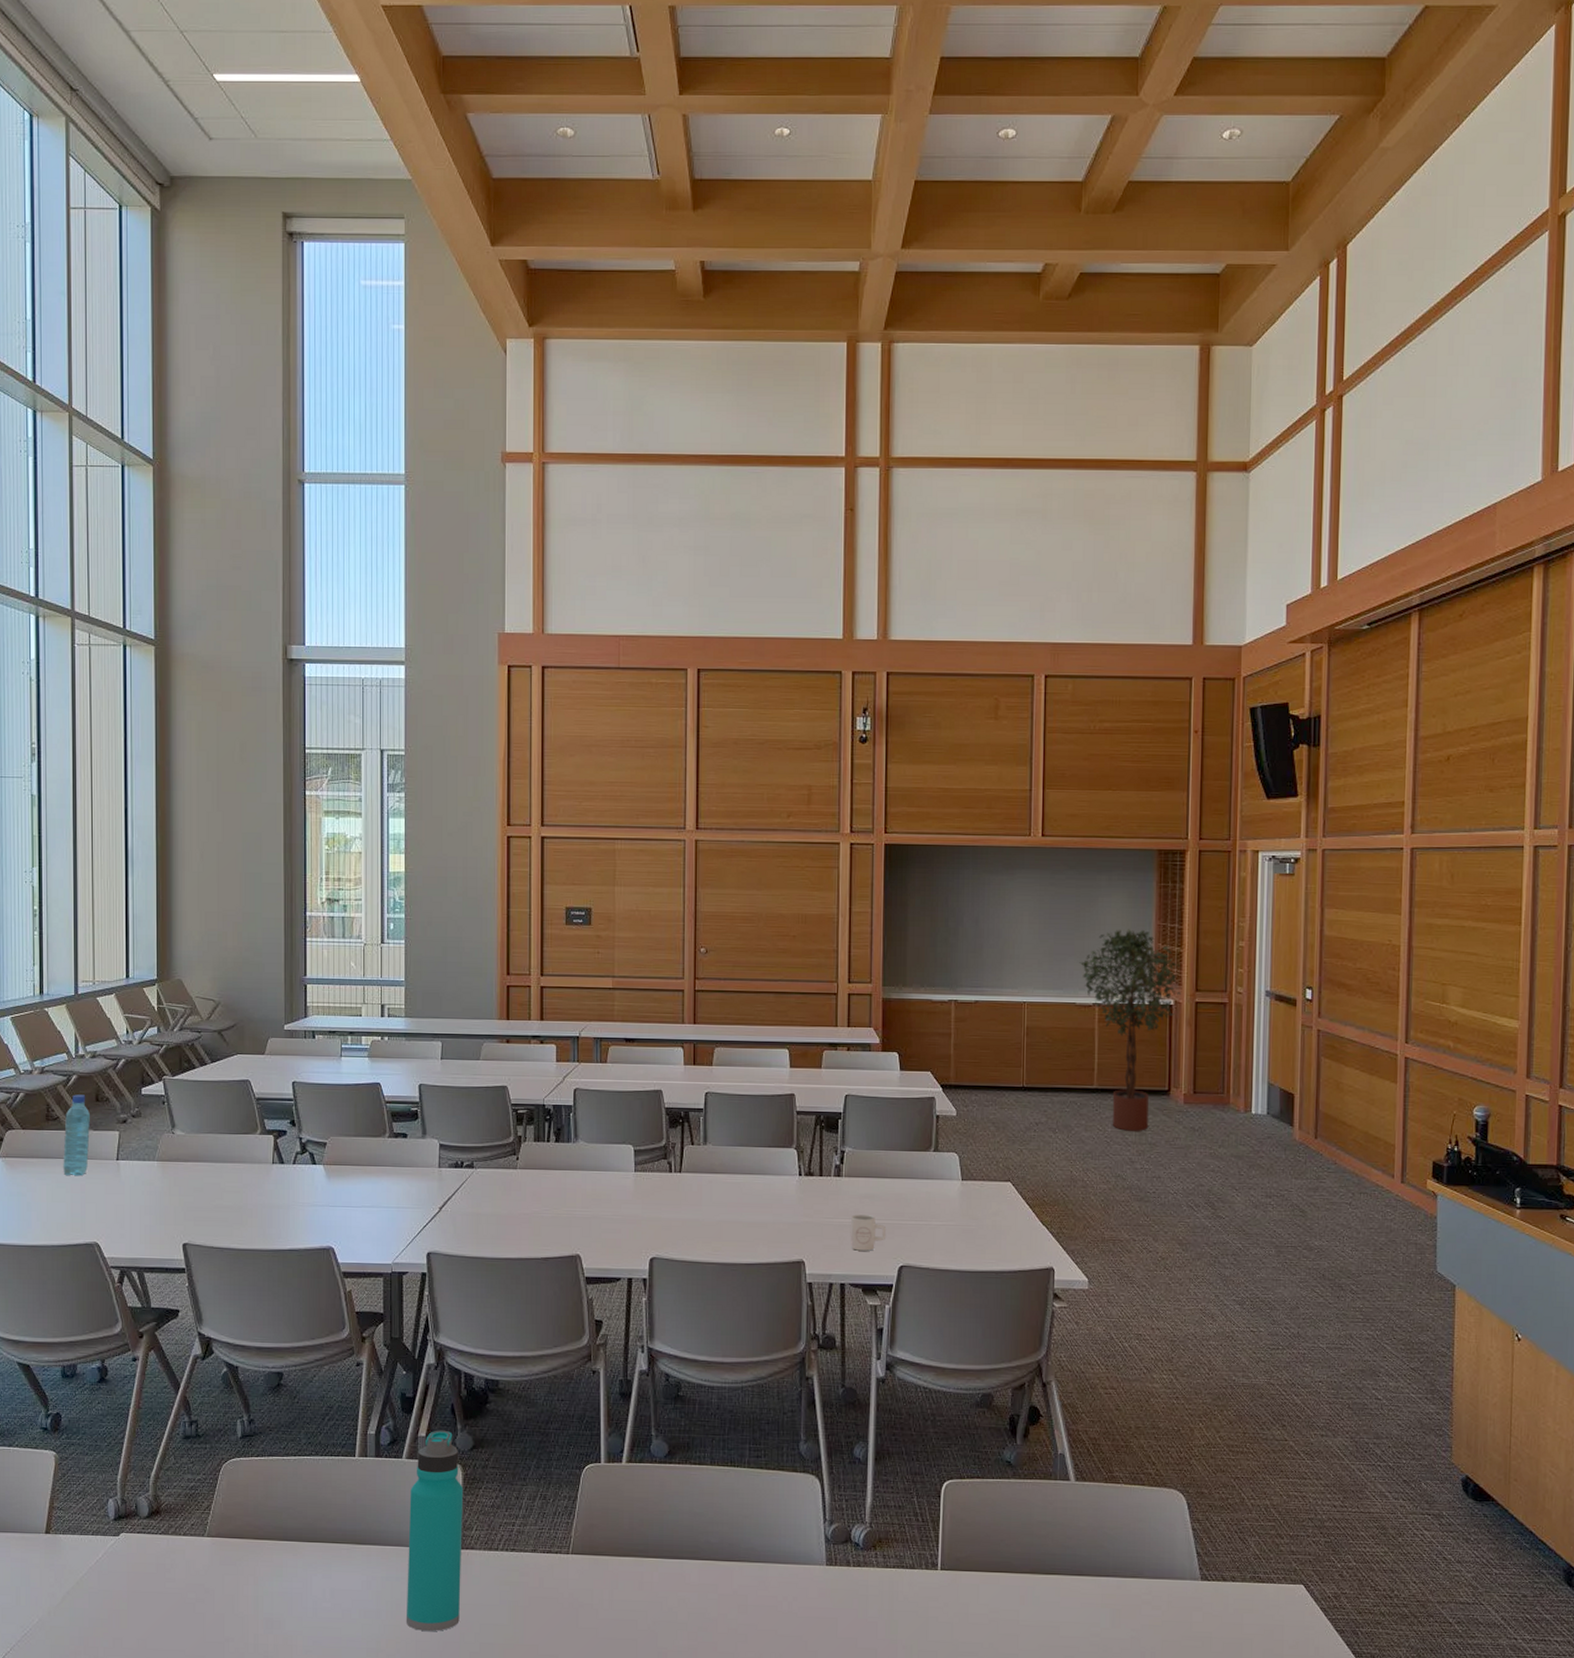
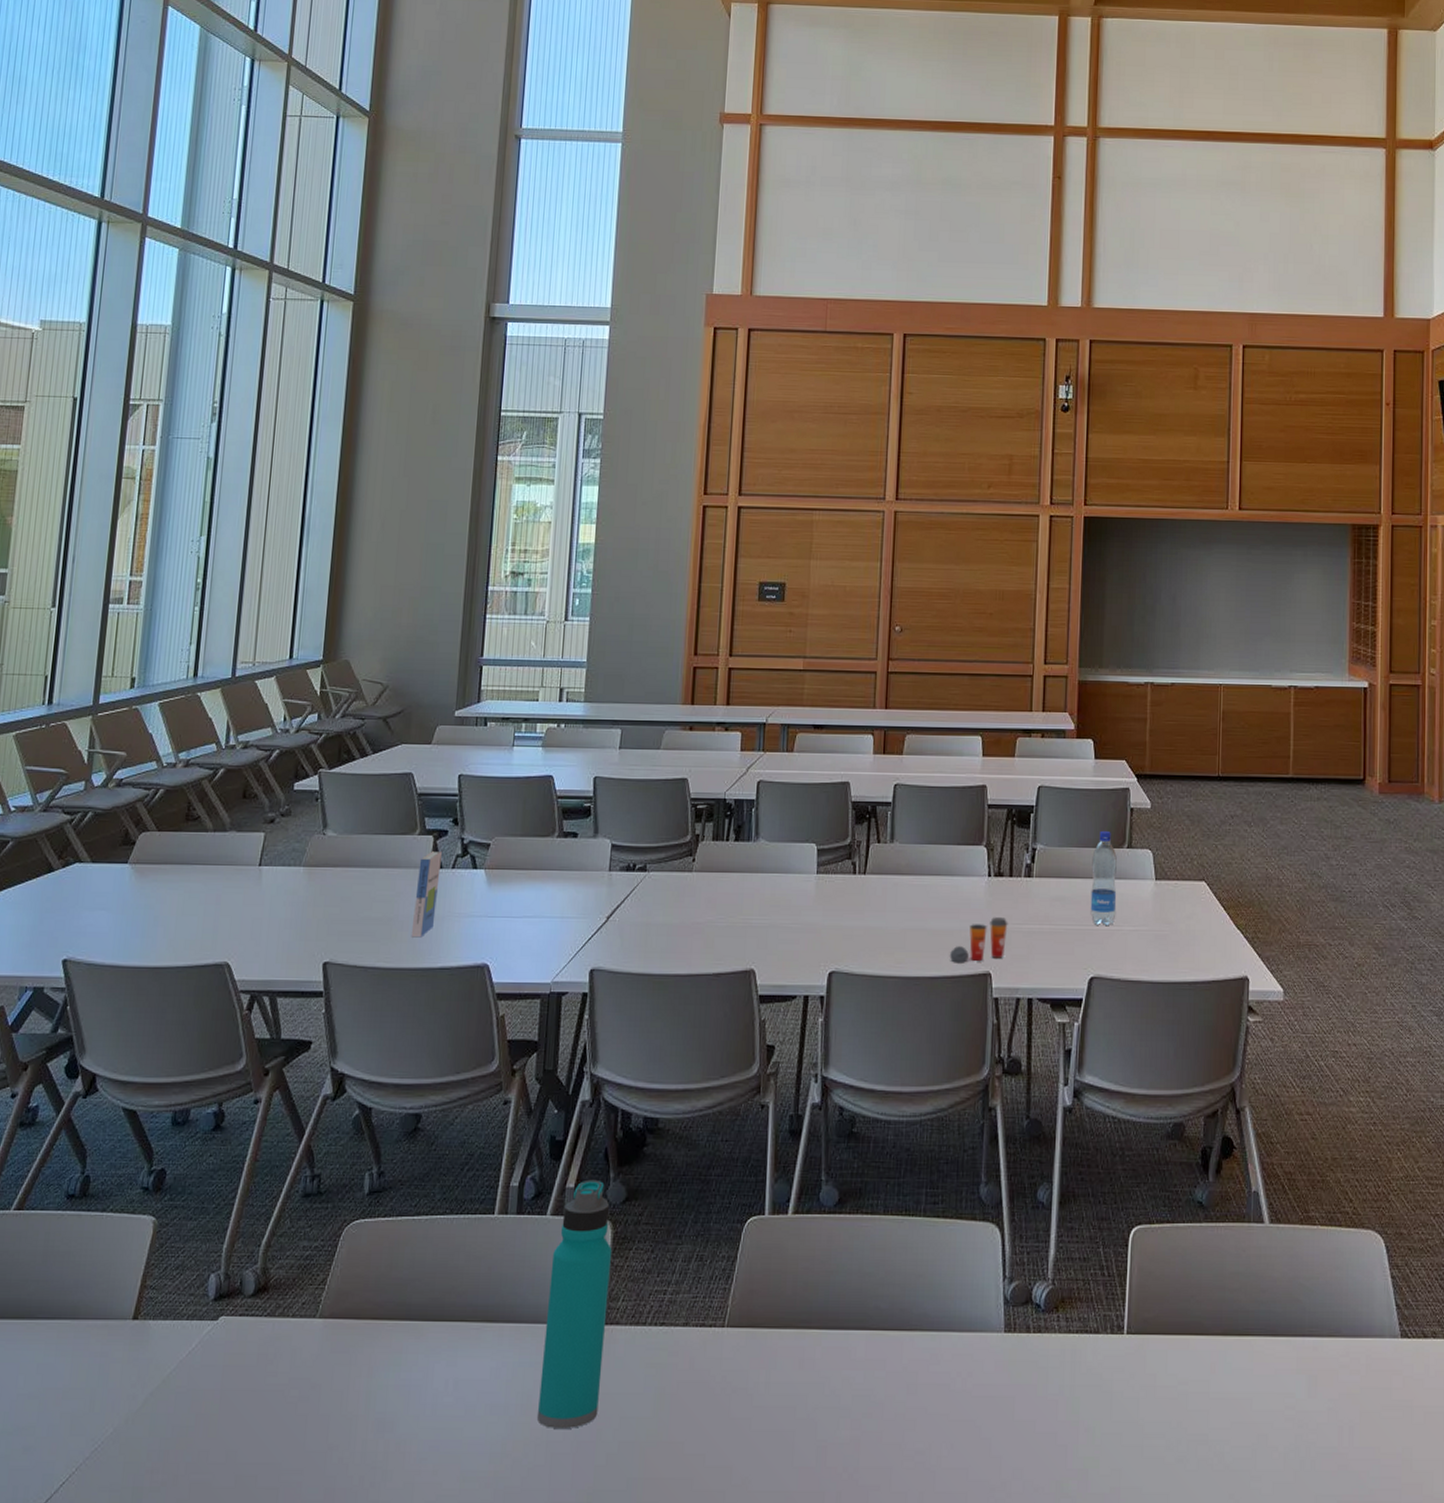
water bottle: present [63,1094,91,1177] -> none [198,790,236,885]
book: none [260,1148,282,1224] -> present [411,850,442,938]
beverage cup: none [763,1212,820,1253] -> present [949,917,1008,965]
mug: present [850,1215,887,1251] -> none [1039,920,1077,961]
bottle: none [899,1135,924,1221] -> present [1090,830,1117,926]
potted tree: present [1079,929,1181,1131] -> none [1275,607,1375,824]

